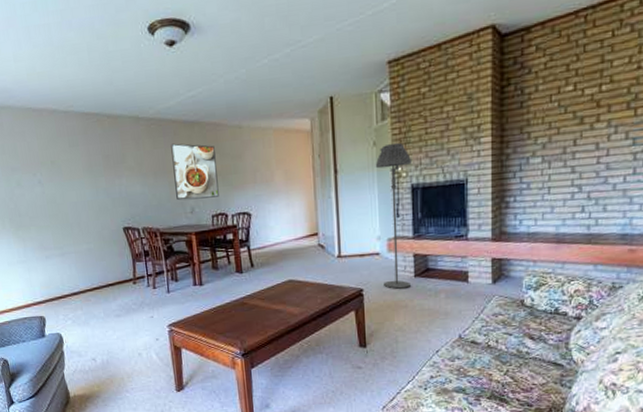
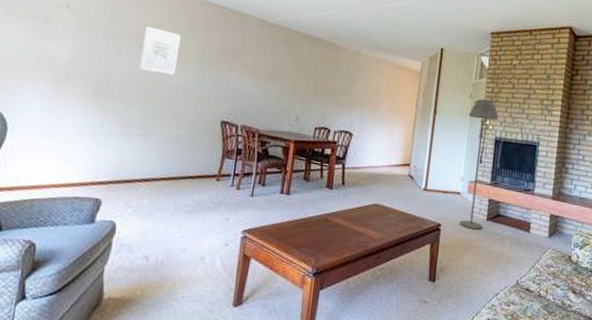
wall art: none [33,151,72,195] -> present [139,26,181,76]
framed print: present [171,143,219,201] -> none [284,52,332,112]

